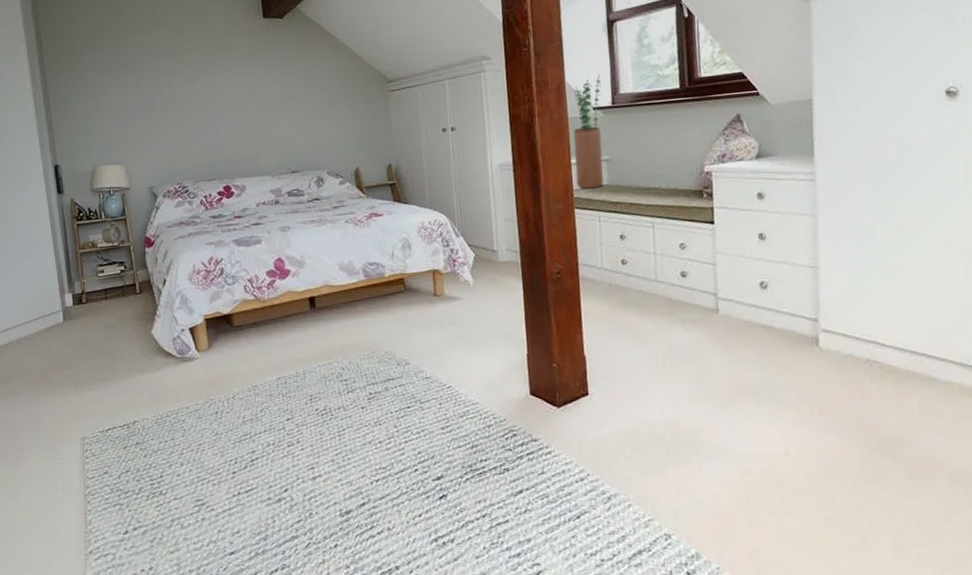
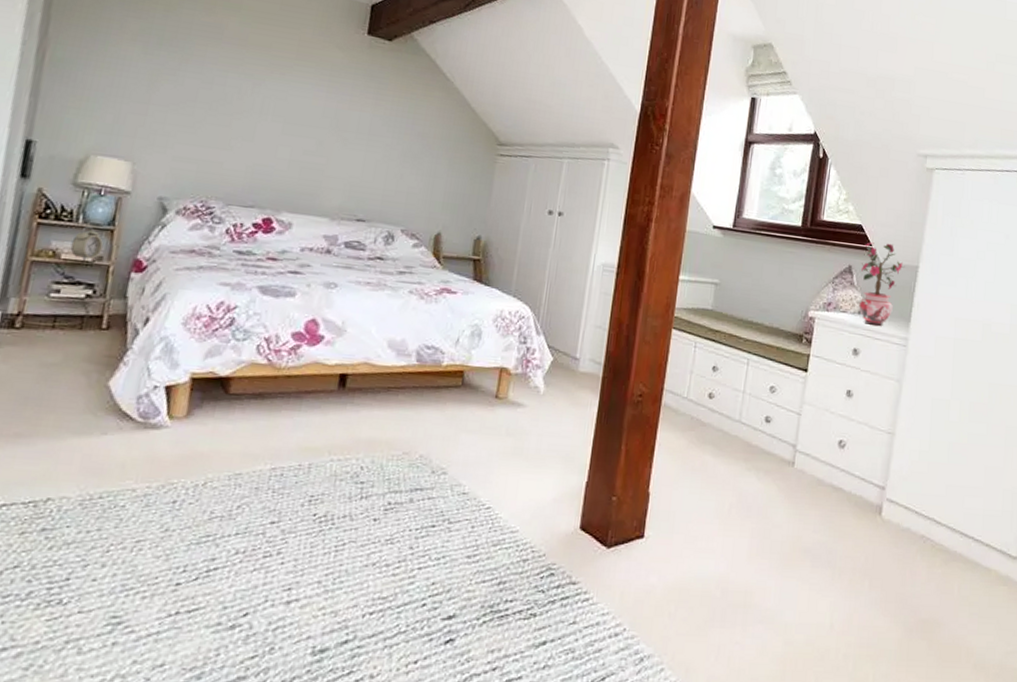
vase: present [573,73,604,189] -> none [680,192,727,311]
potted plant: none [749,83,796,167] -> present [859,239,904,326]

